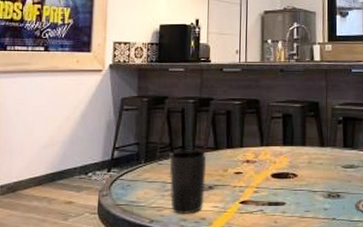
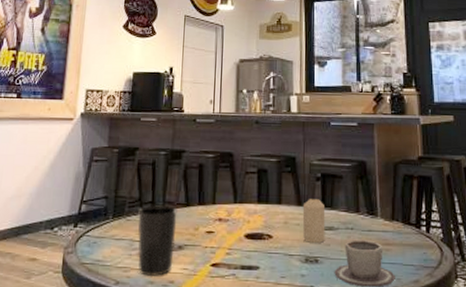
candle: none [325,140,347,180] -> present [302,199,325,243]

